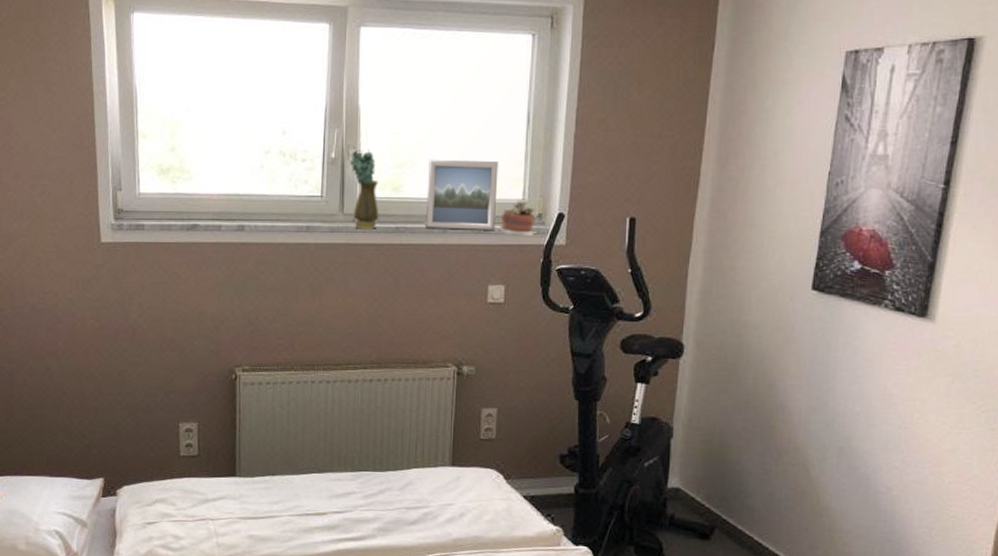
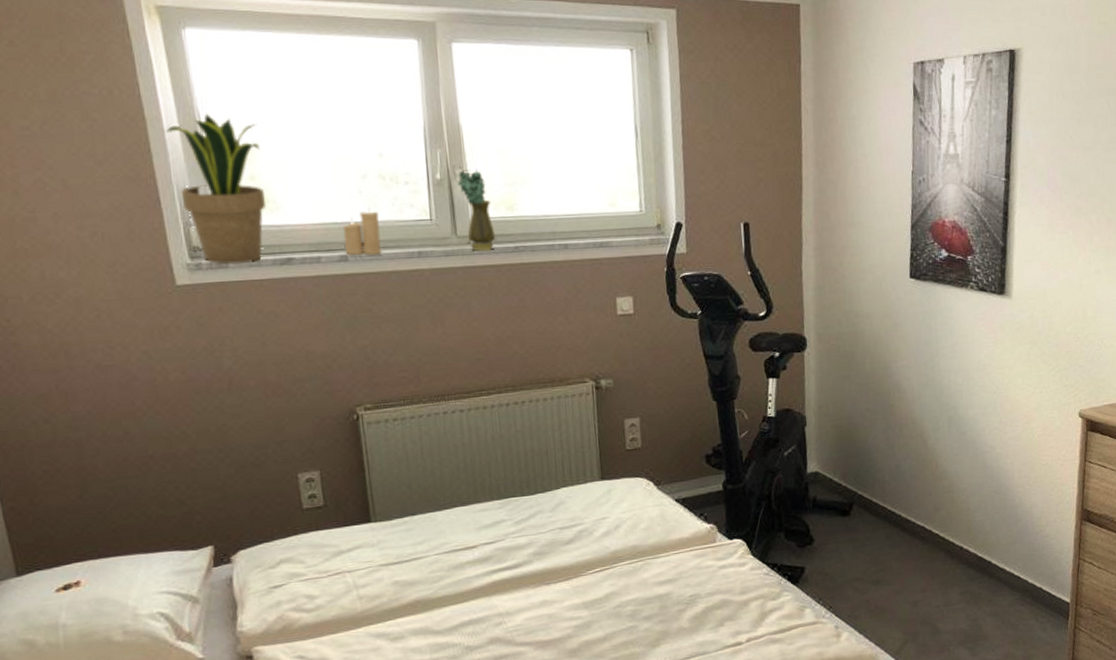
potted plant: none [108,89,182,227] -> present [165,113,267,265]
candle: none [243,179,276,227] -> present [342,205,382,256]
picture frame: present [426,159,498,231] -> none [541,174,617,247]
succulent plant: present [499,201,536,236] -> none [620,212,655,247]

